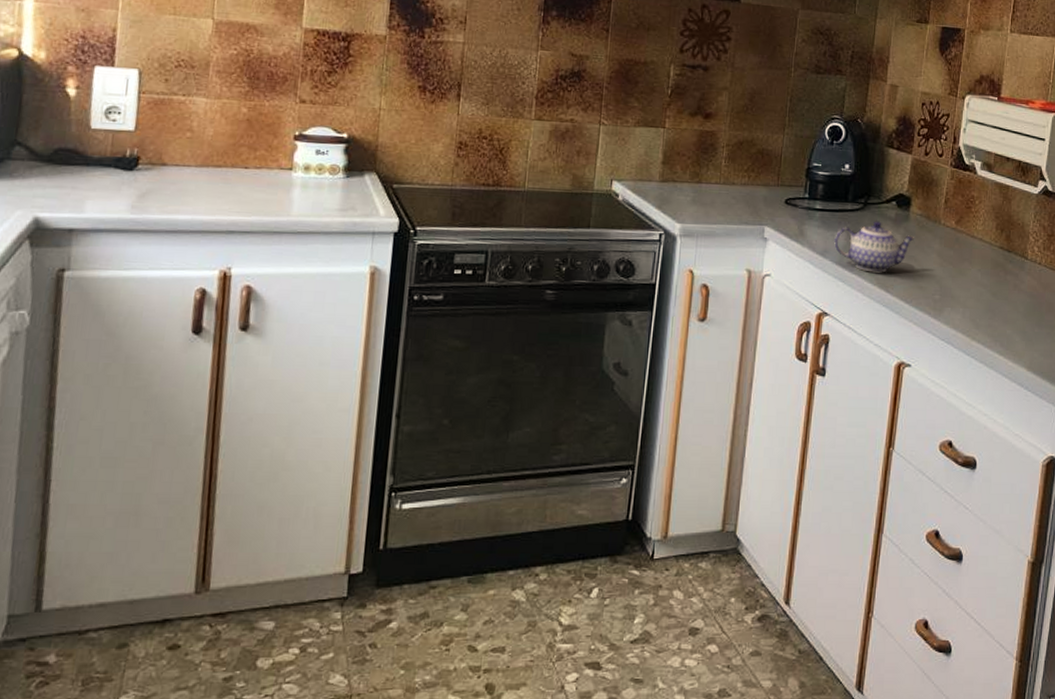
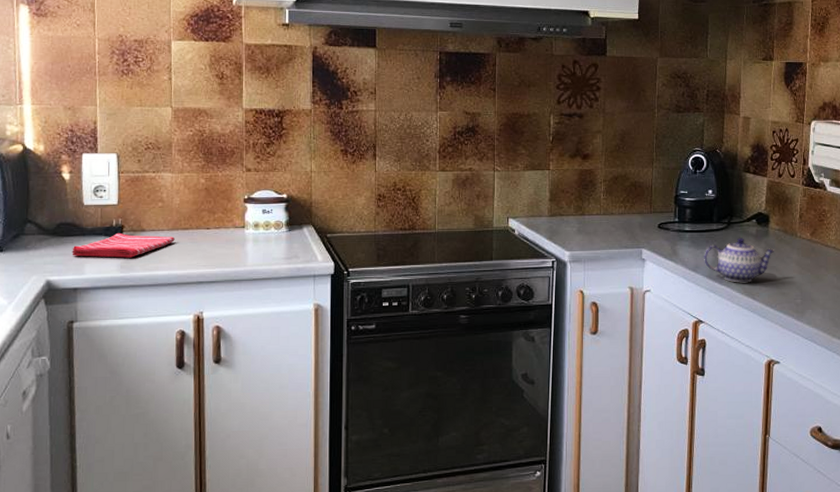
dish towel: none [70,165,204,197] -> present [72,232,175,258]

